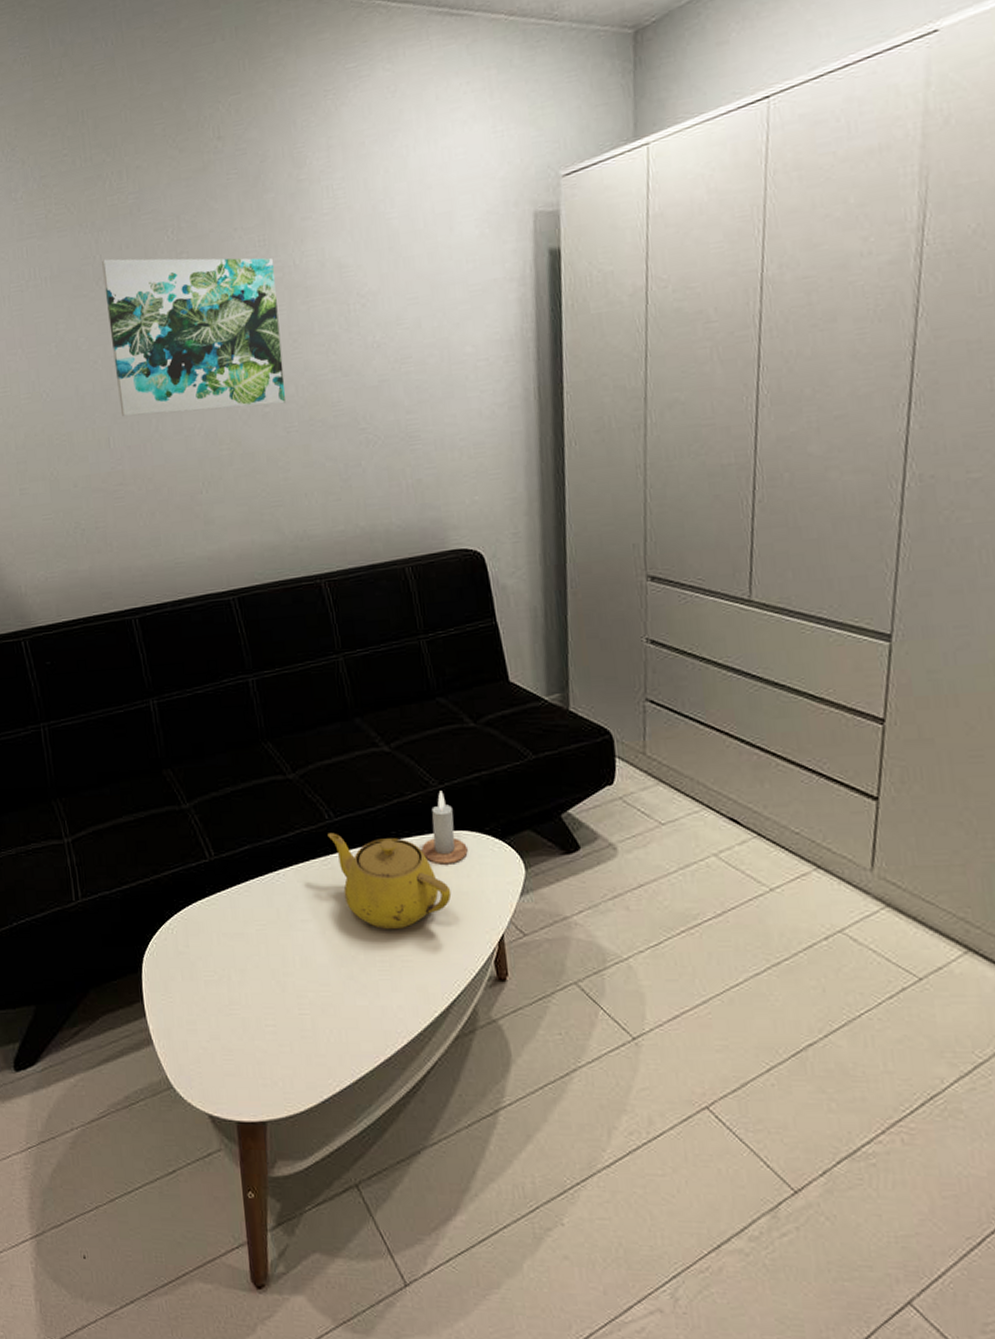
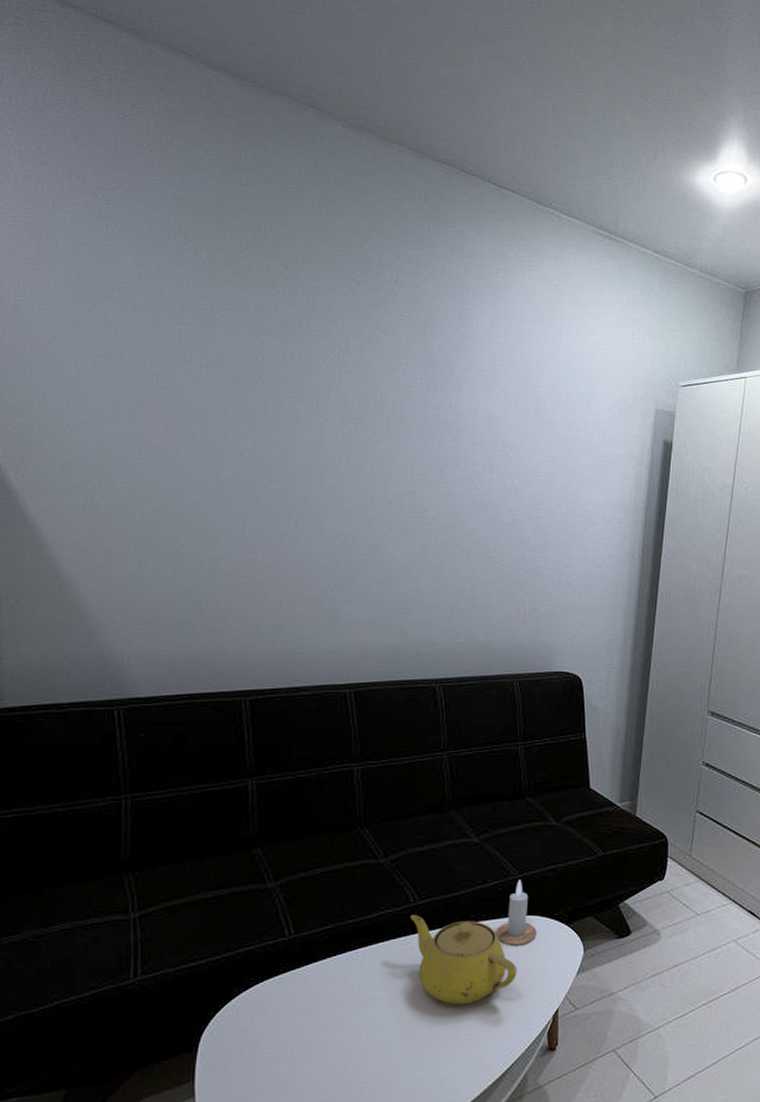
wall art: present [101,257,286,417] -> none [261,361,432,524]

